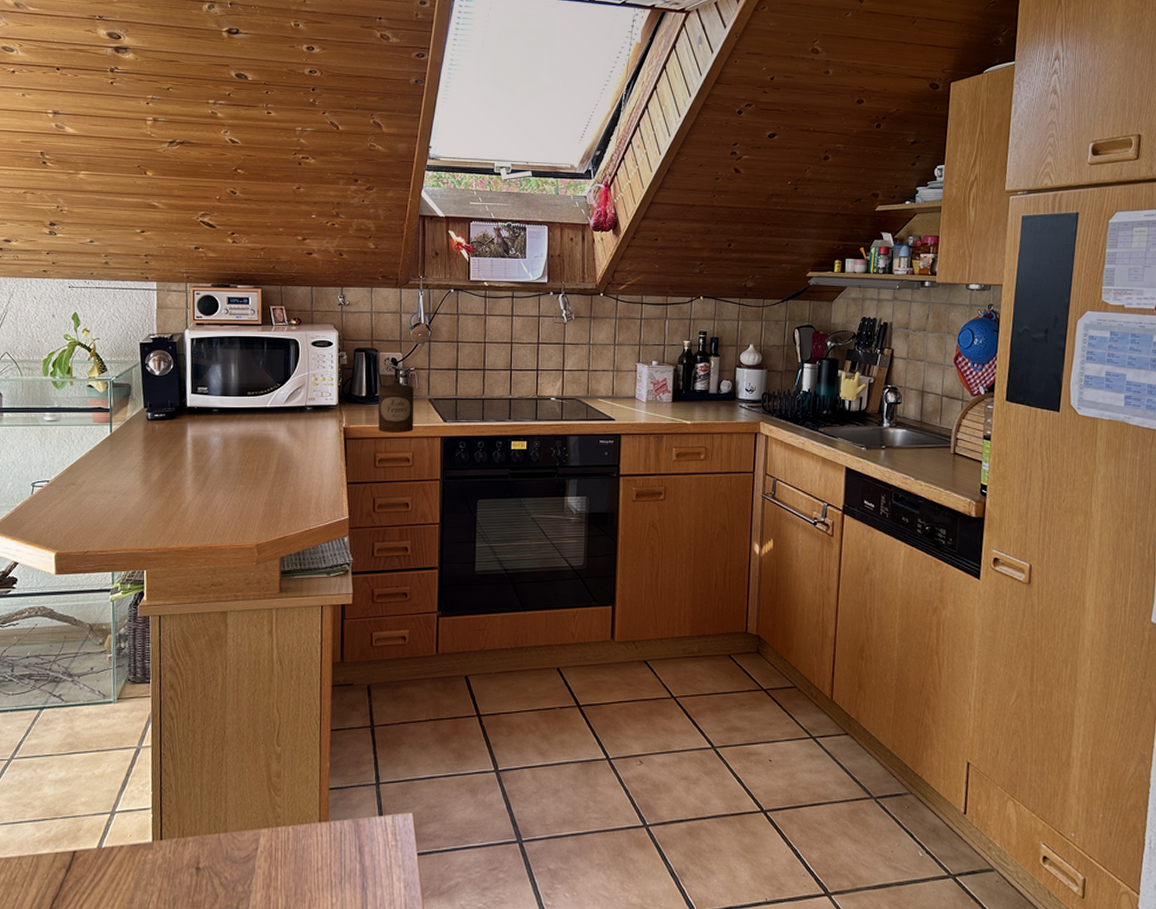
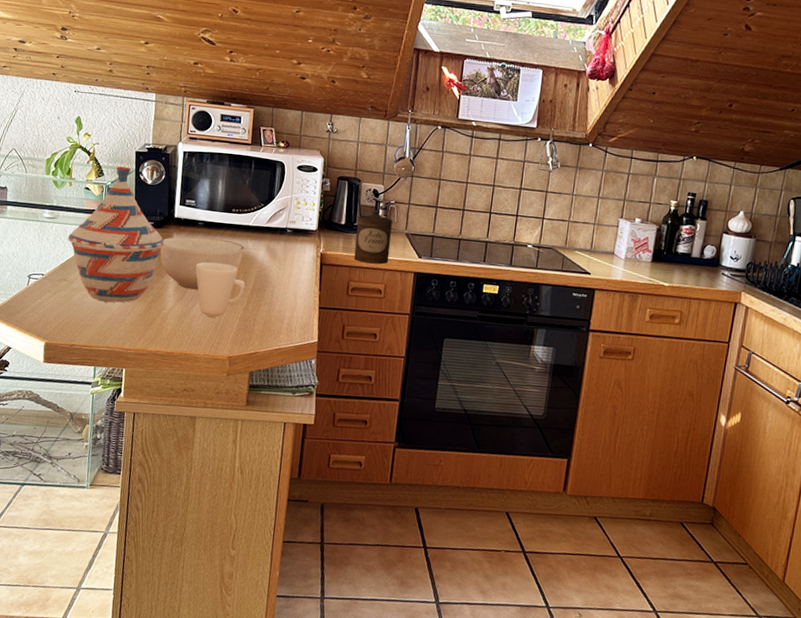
woven basket: none [72,360,179,503] -> present [67,166,165,303]
bowl: none [174,424,263,479] -> present [160,236,244,290]
mug: none [213,449,268,505] -> present [195,262,246,317]

